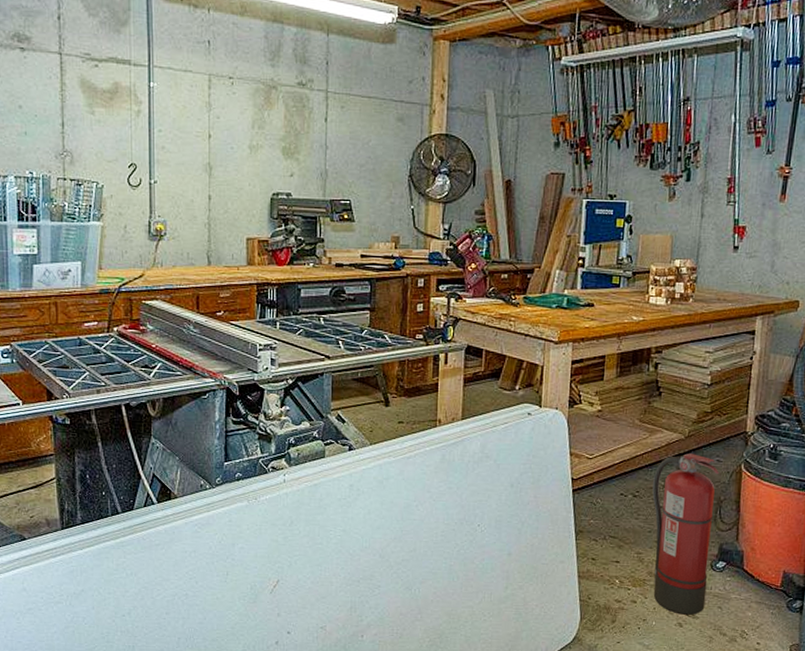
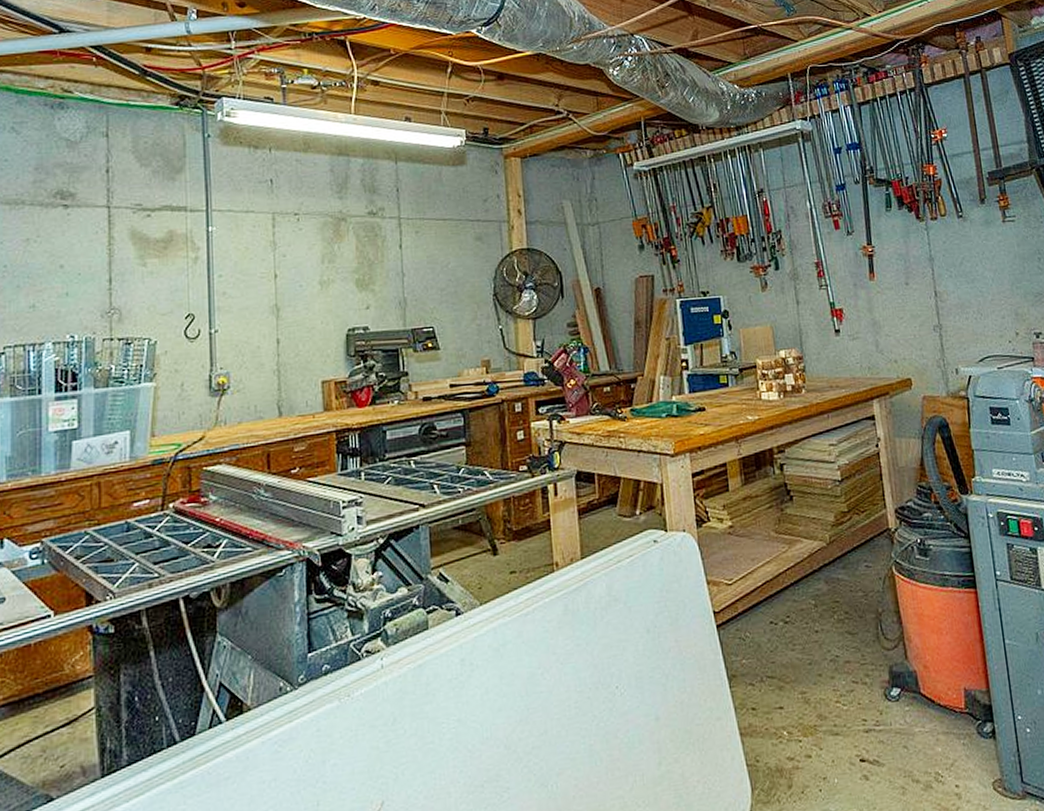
fire extinguisher: present [652,453,720,615] -> none [802,562,889,764]

